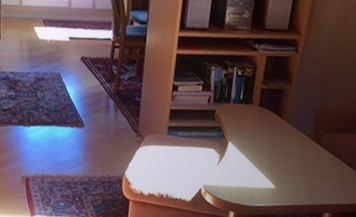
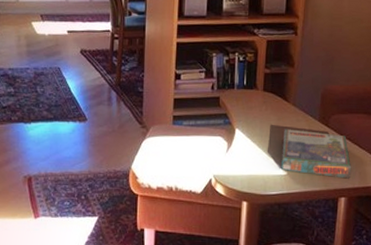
board game: none [269,144,339,196] -> present [280,129,352,179]

